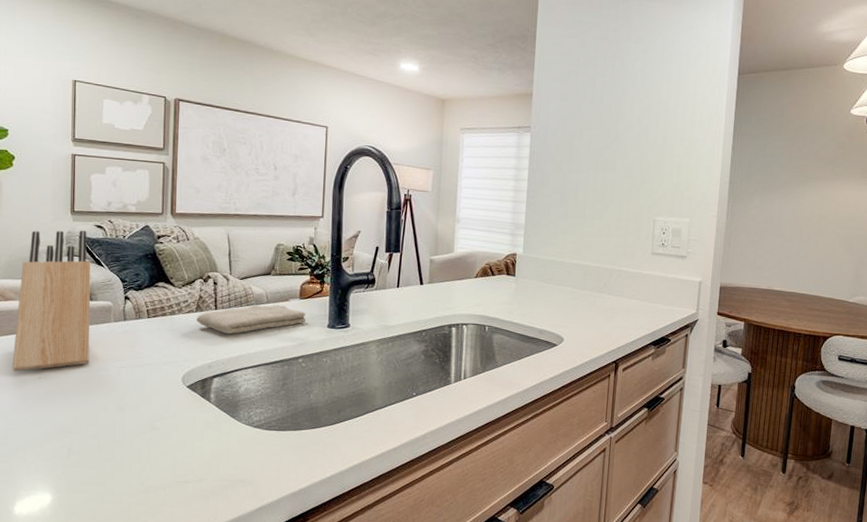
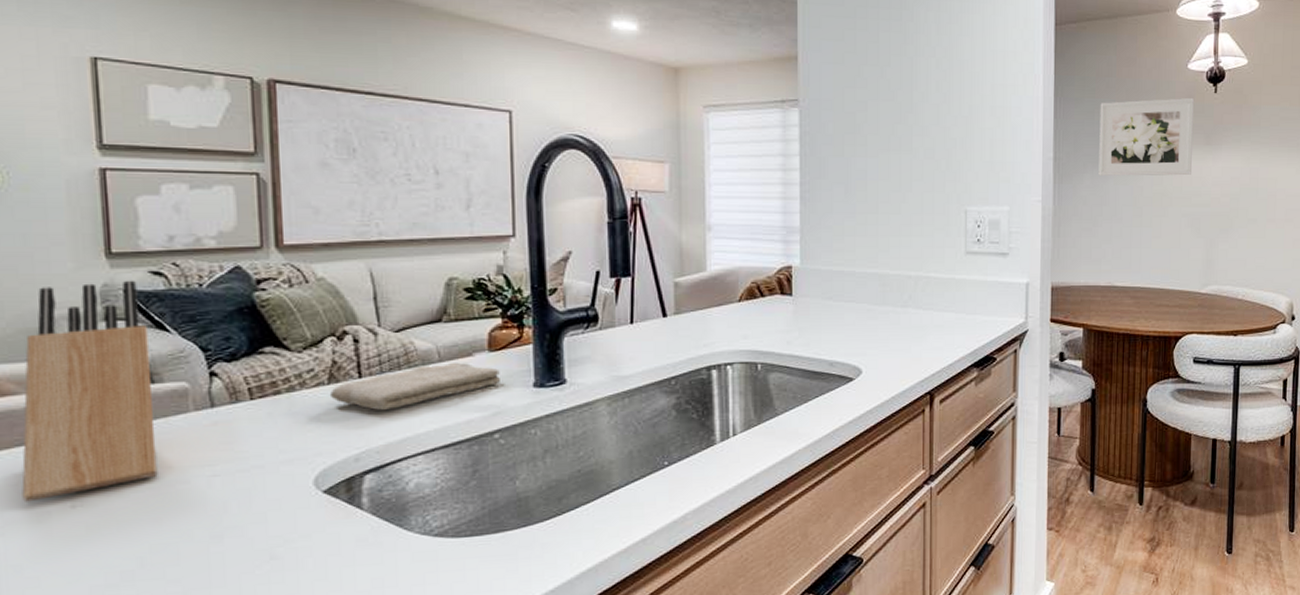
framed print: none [766,137,855,203] -> present [1098,97,1195,176]

